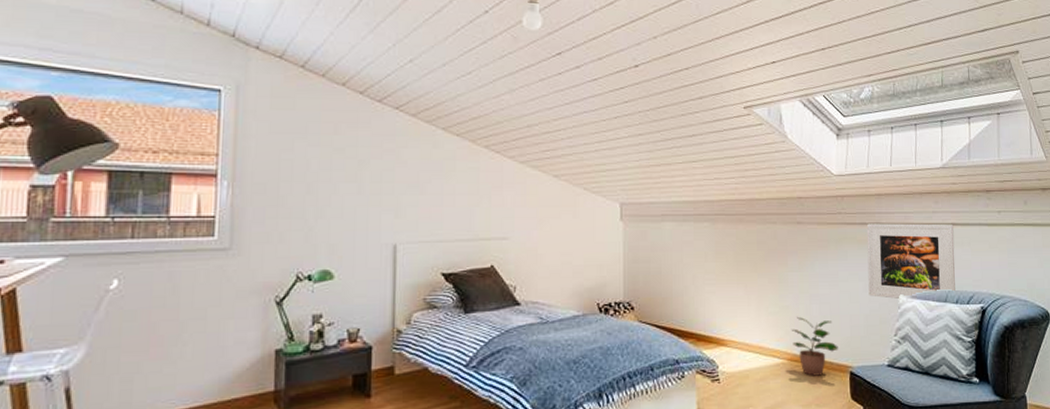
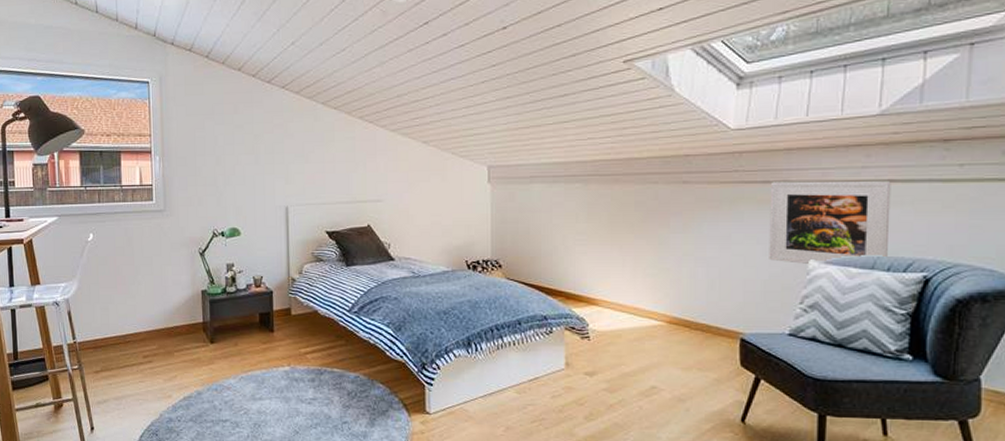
potted plant: present [791,316,838,376] -> none [671,279,727,340]

